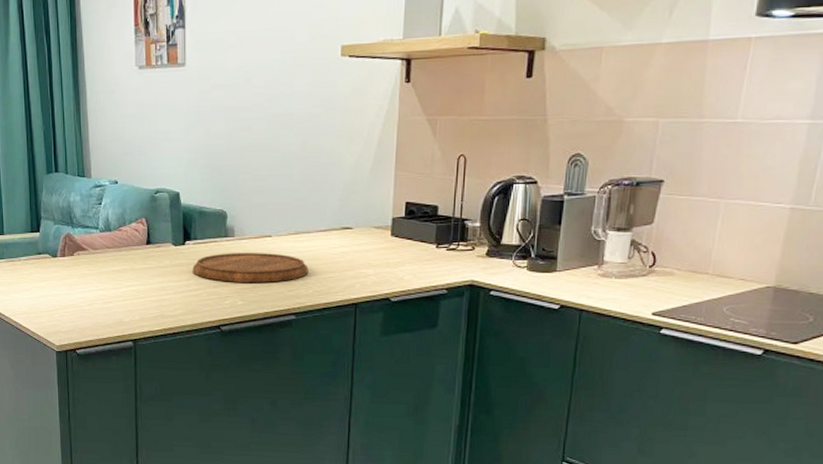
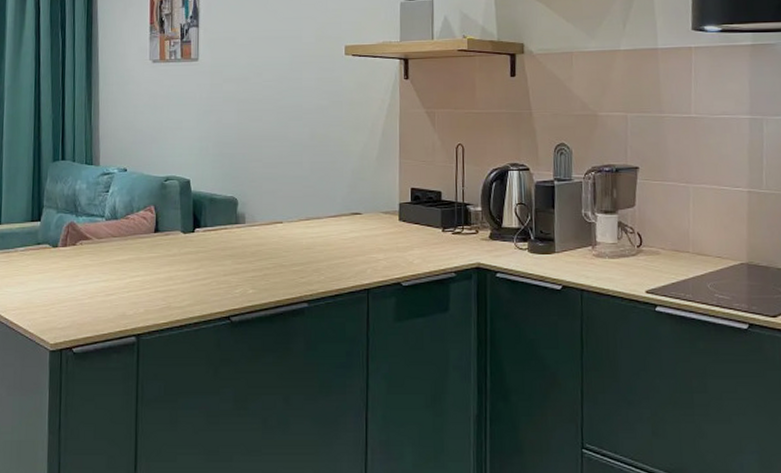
cutting board: present [193,253,309,283] -> none [202,239,320,270]

